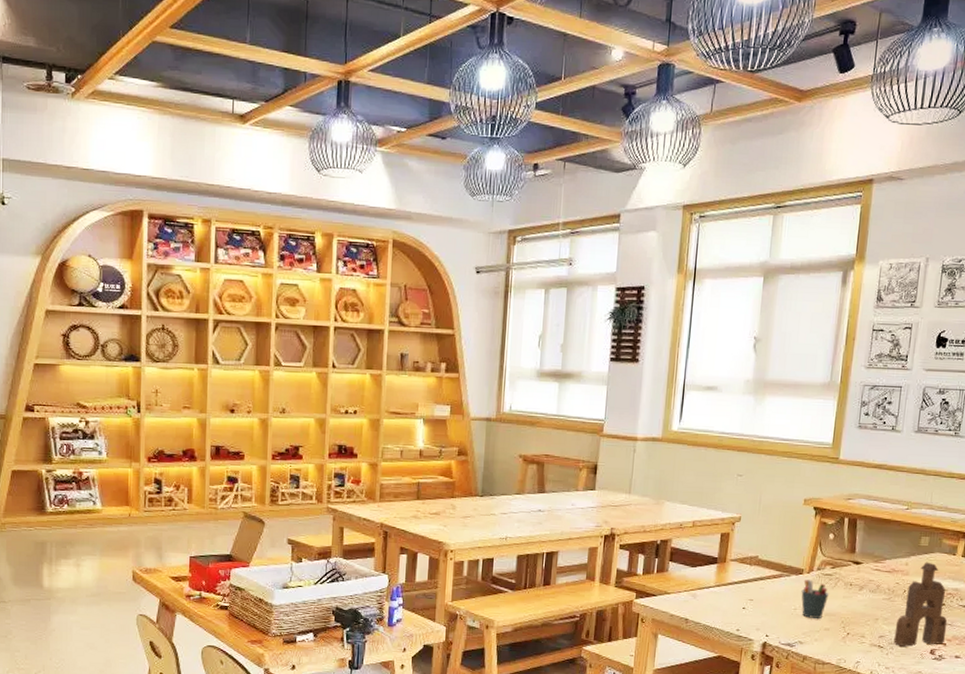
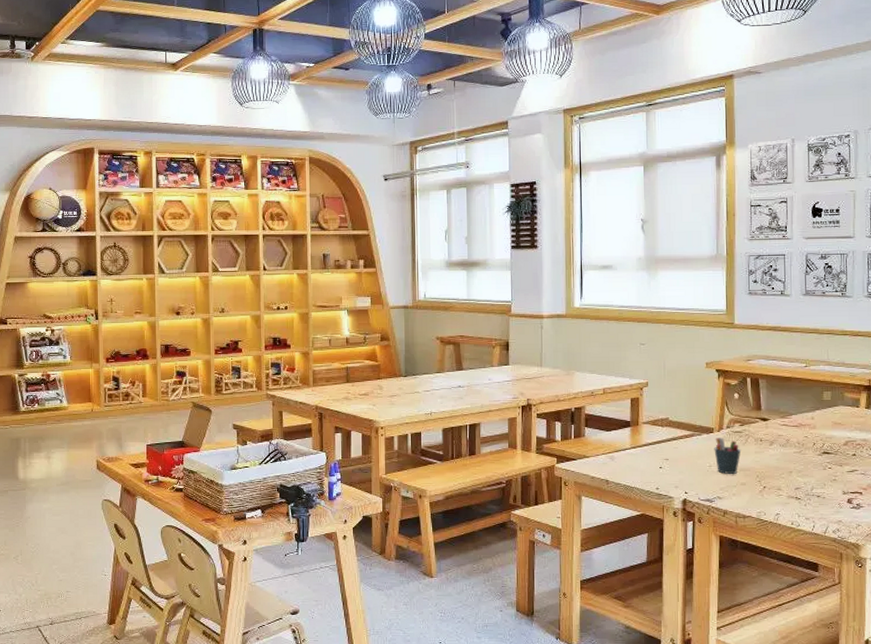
wooden toy: present [893,562,948,647] -> none [810,415,861,497]

